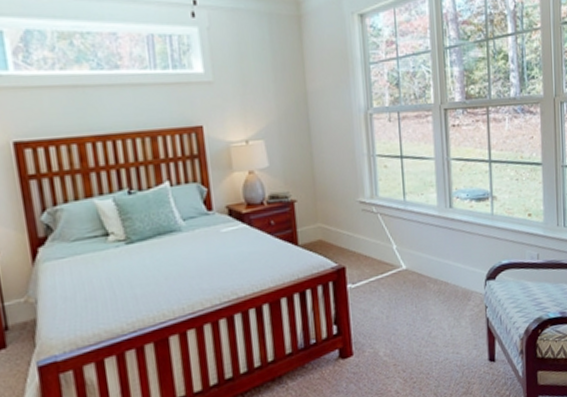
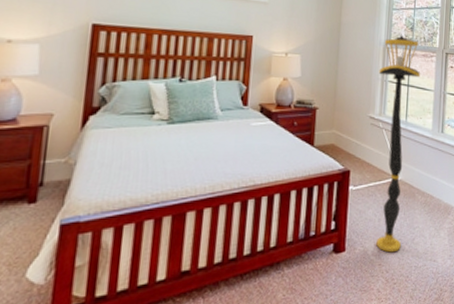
floor lamp: none [362,94,416,351] -> present [376,34,421,253]

